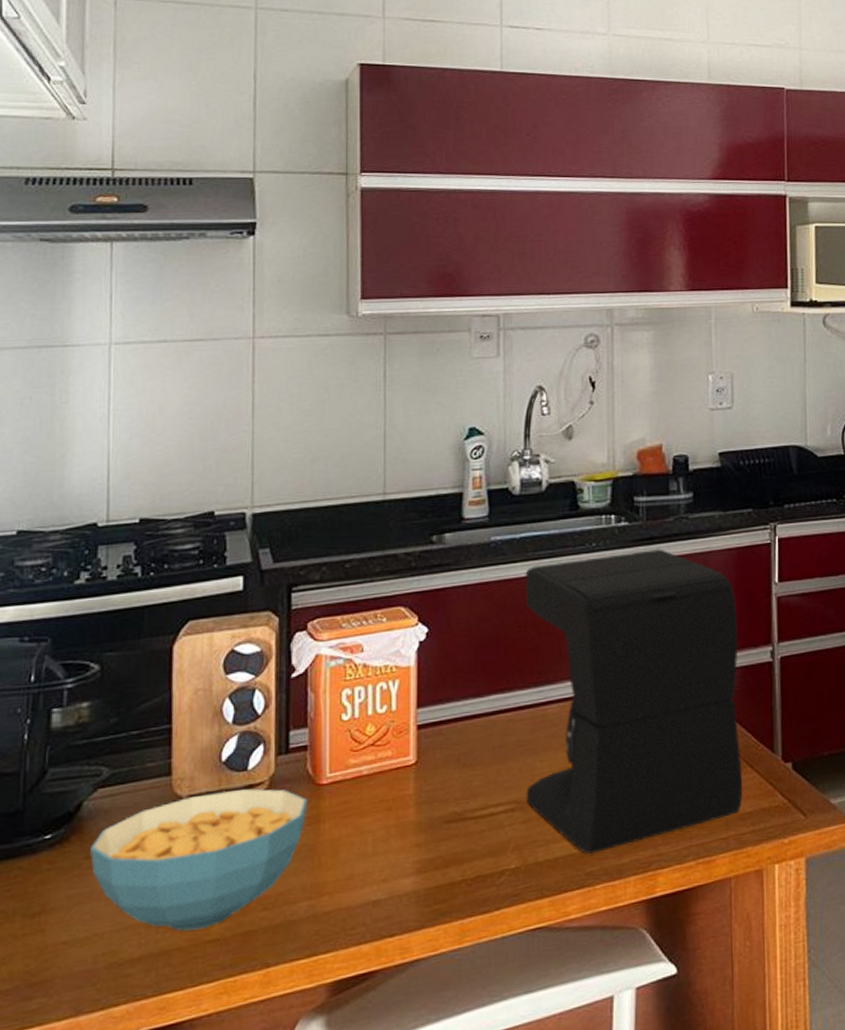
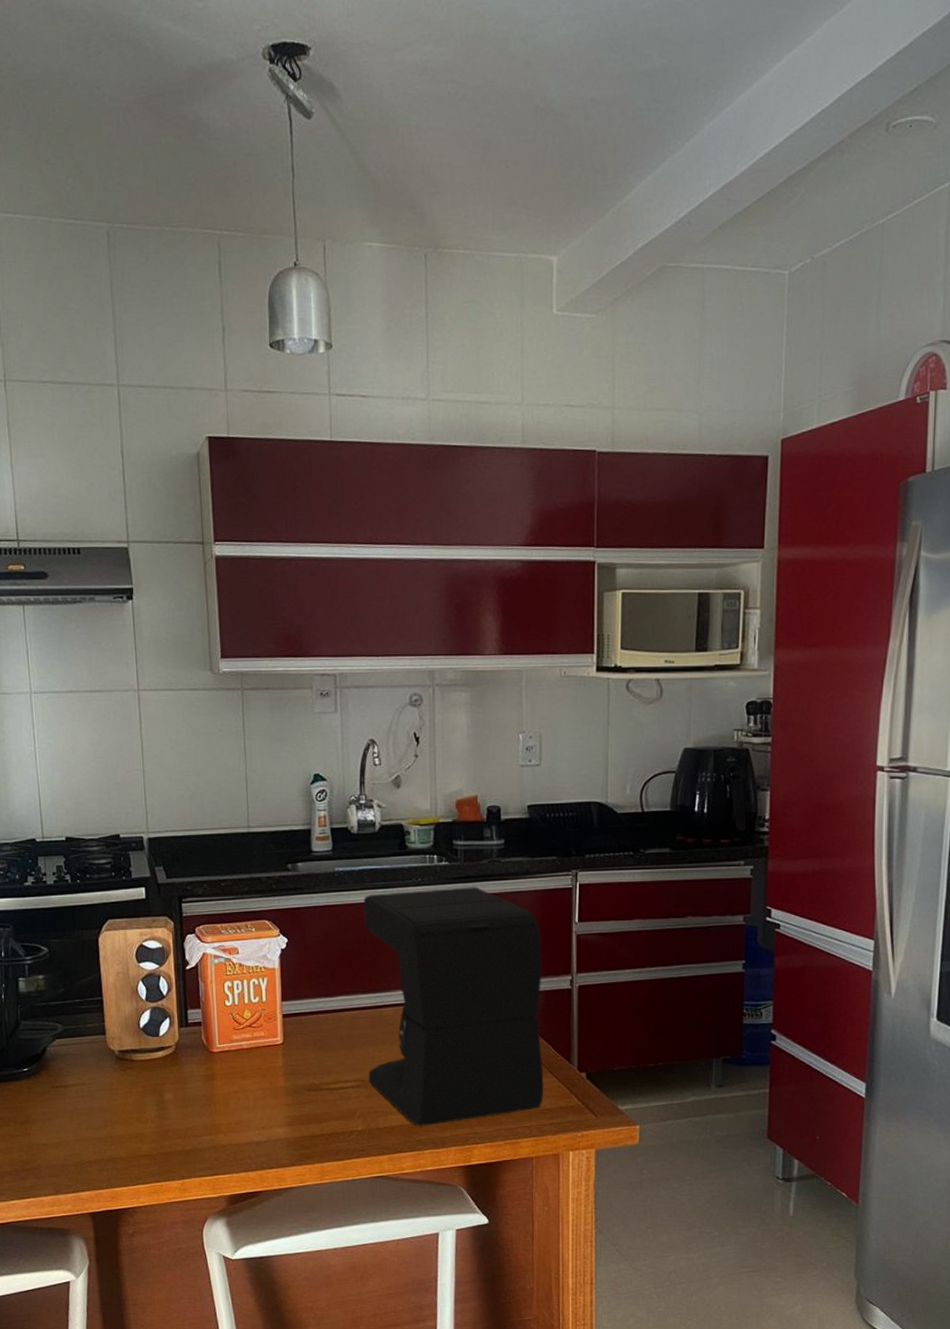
cereal bowl: present [90,788,308,932] -> none [55,1050,204,1147]

